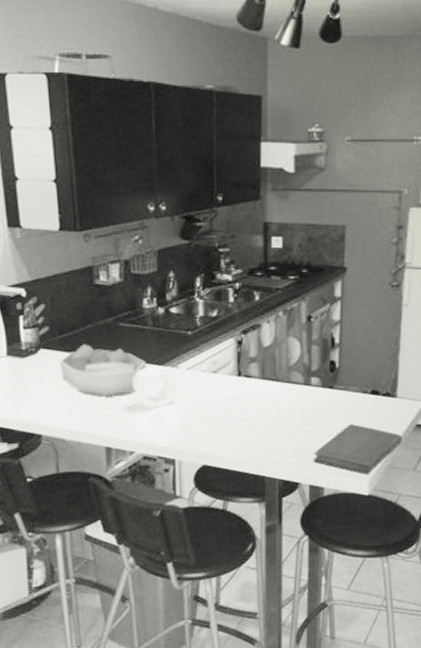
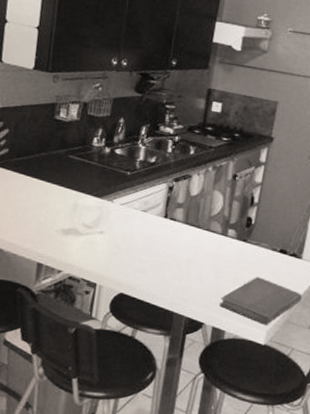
fruit bowl: present [59,344,146,396] -> none [11,168,87,219]

